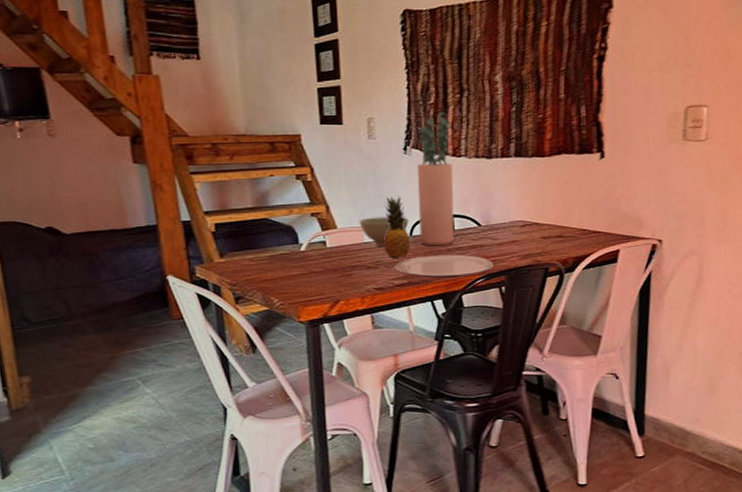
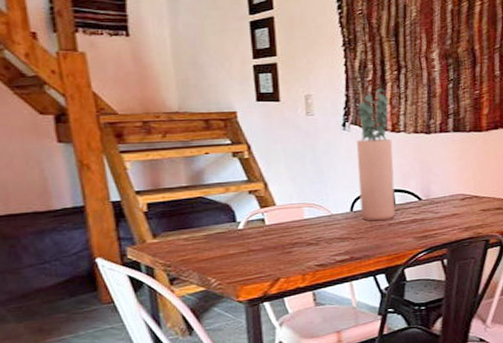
bowl: present [359,216,409,247] -> none [298,192,349,223]
fruit: present [384,196,410,258] -> none [324,172,351,234]
plate: present [394,254,493,278] -> none [335,228,435,253]

